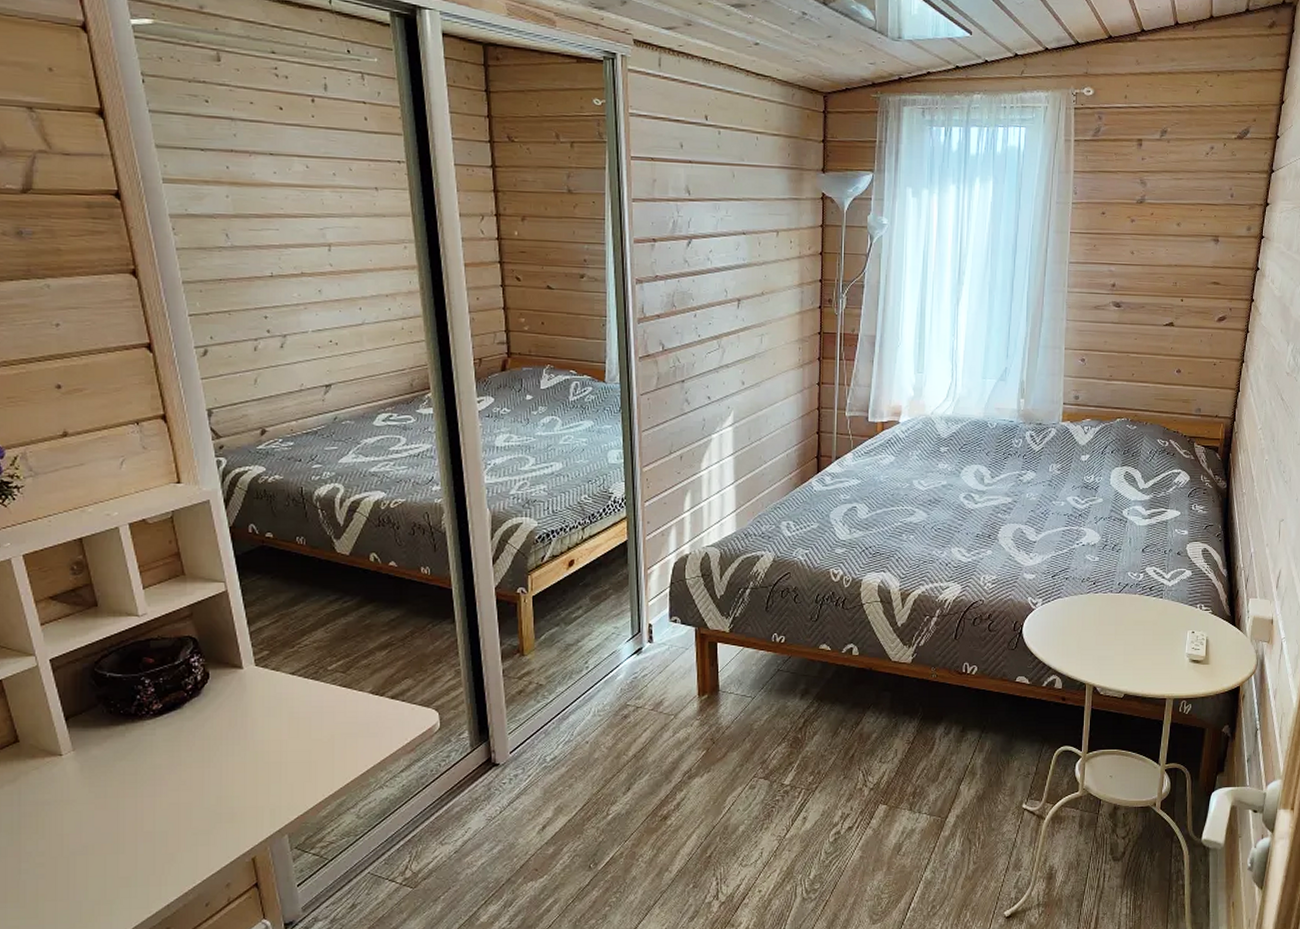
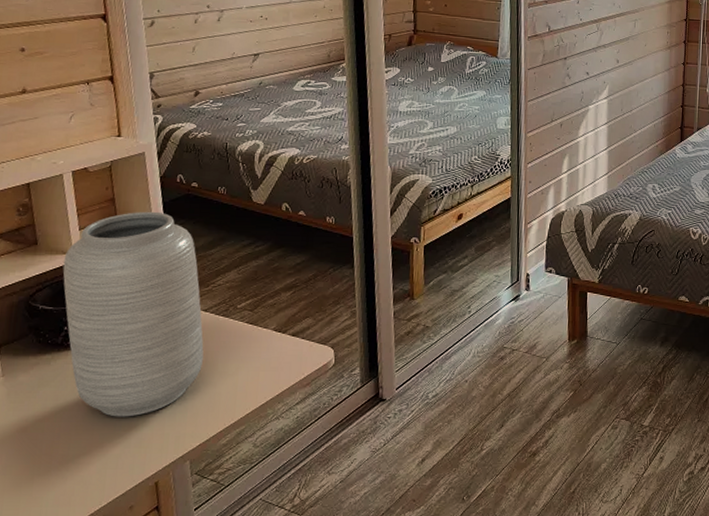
vase: none [129,566,294,791] -> present [62,211,204,417]

